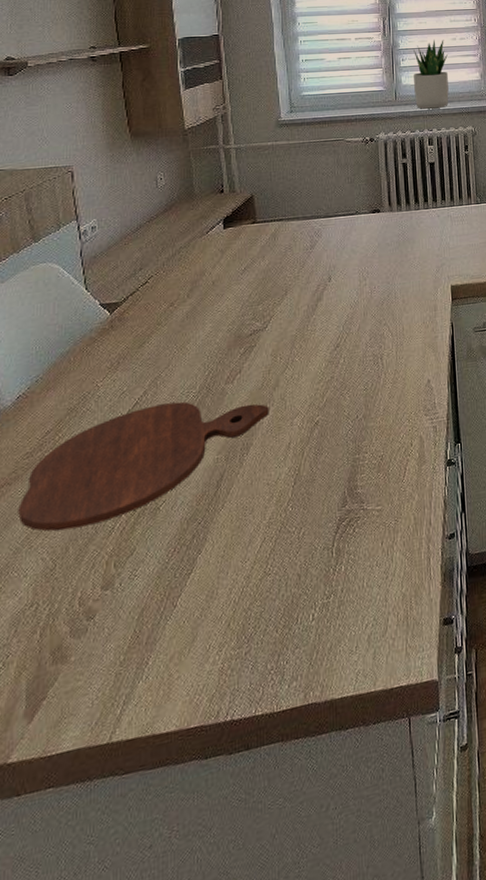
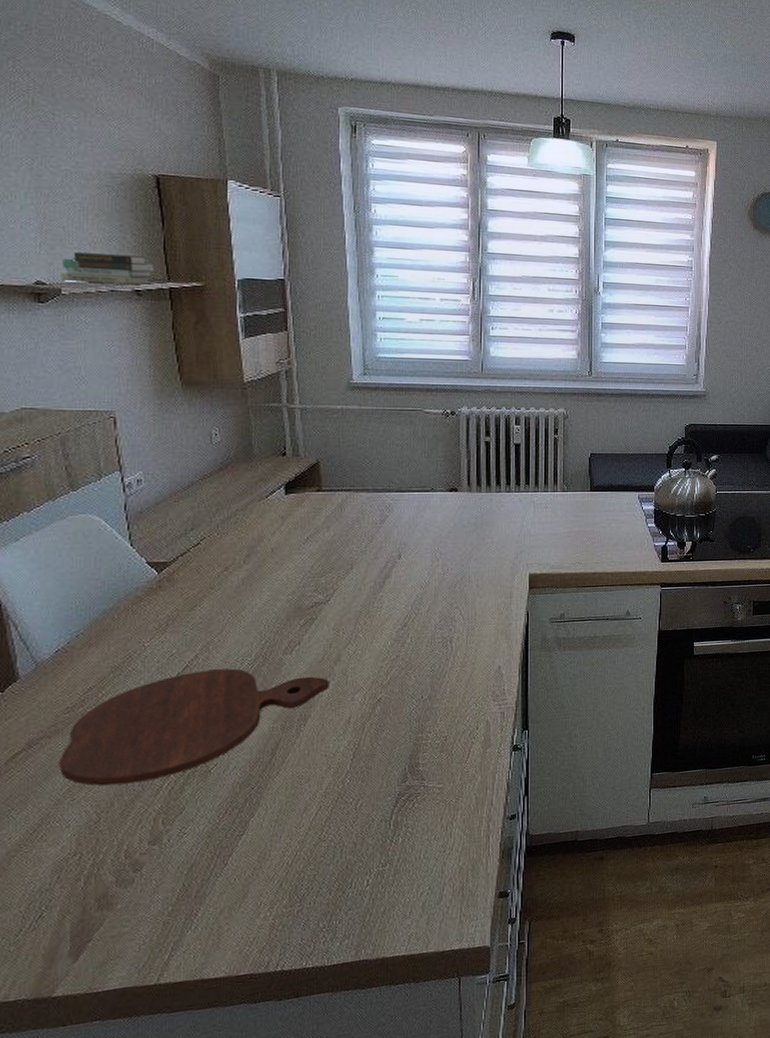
books: none [27,27,107,54] -> present [60,252,155,284]
planter: present [413,39,449,109] -> none [503,308,543,385]

